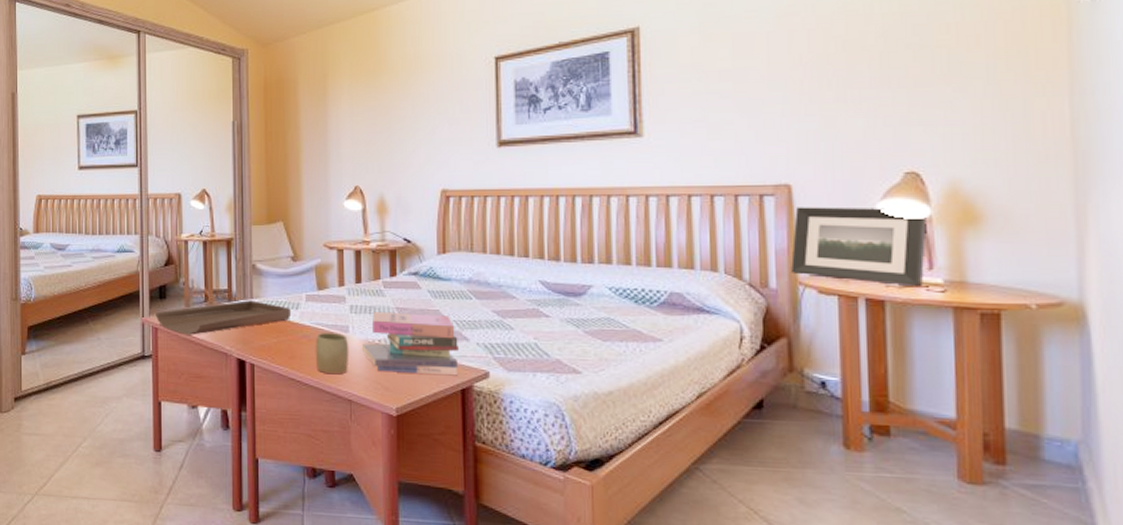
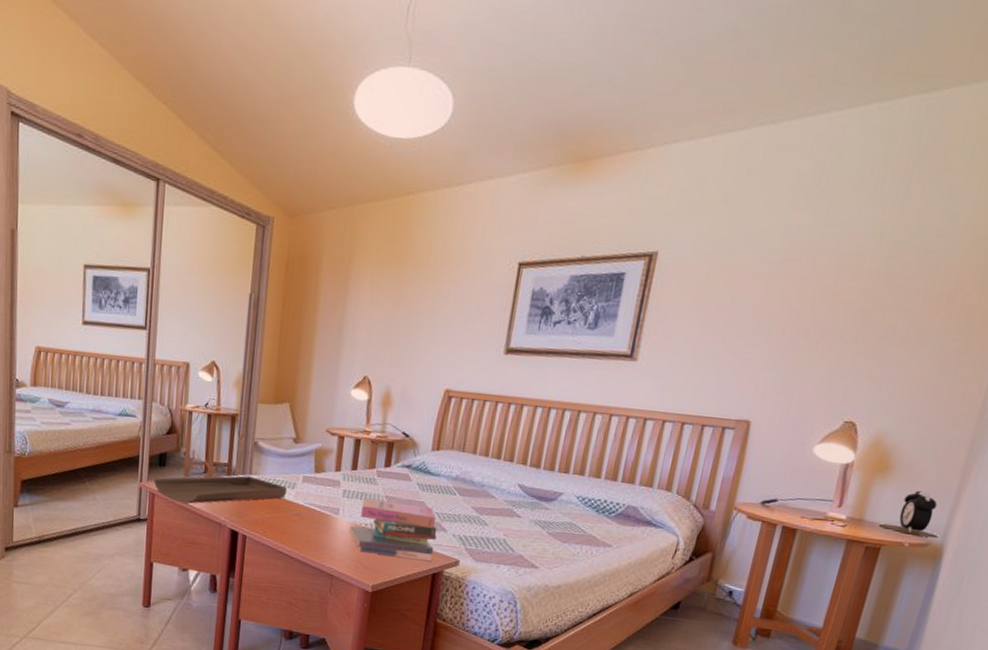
mug: present [315,333,349,375] -> none [304,512,338,552]
picture frame: present [791,207,927,286] -> none [730,441,850,520]
alarm clock: none [989,240,1073,296] -> present [878,490,939,539]

